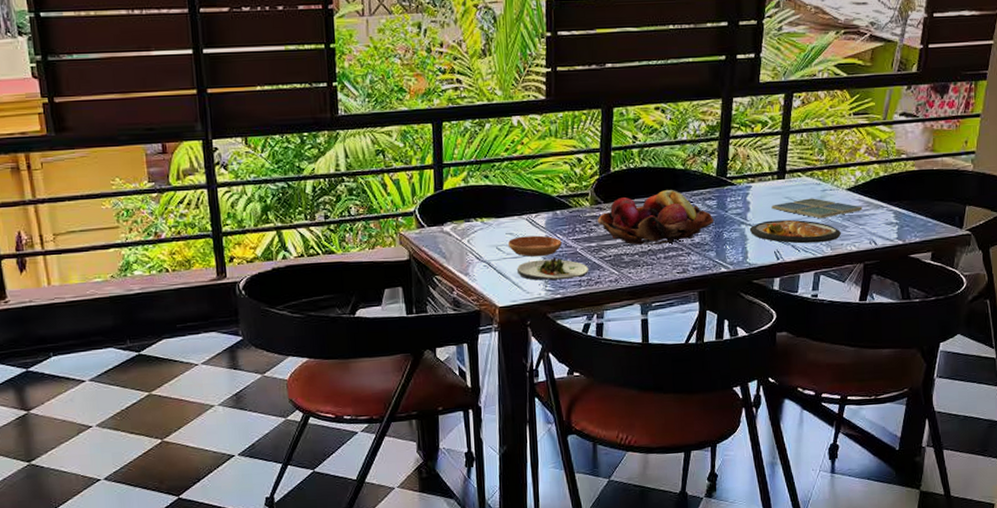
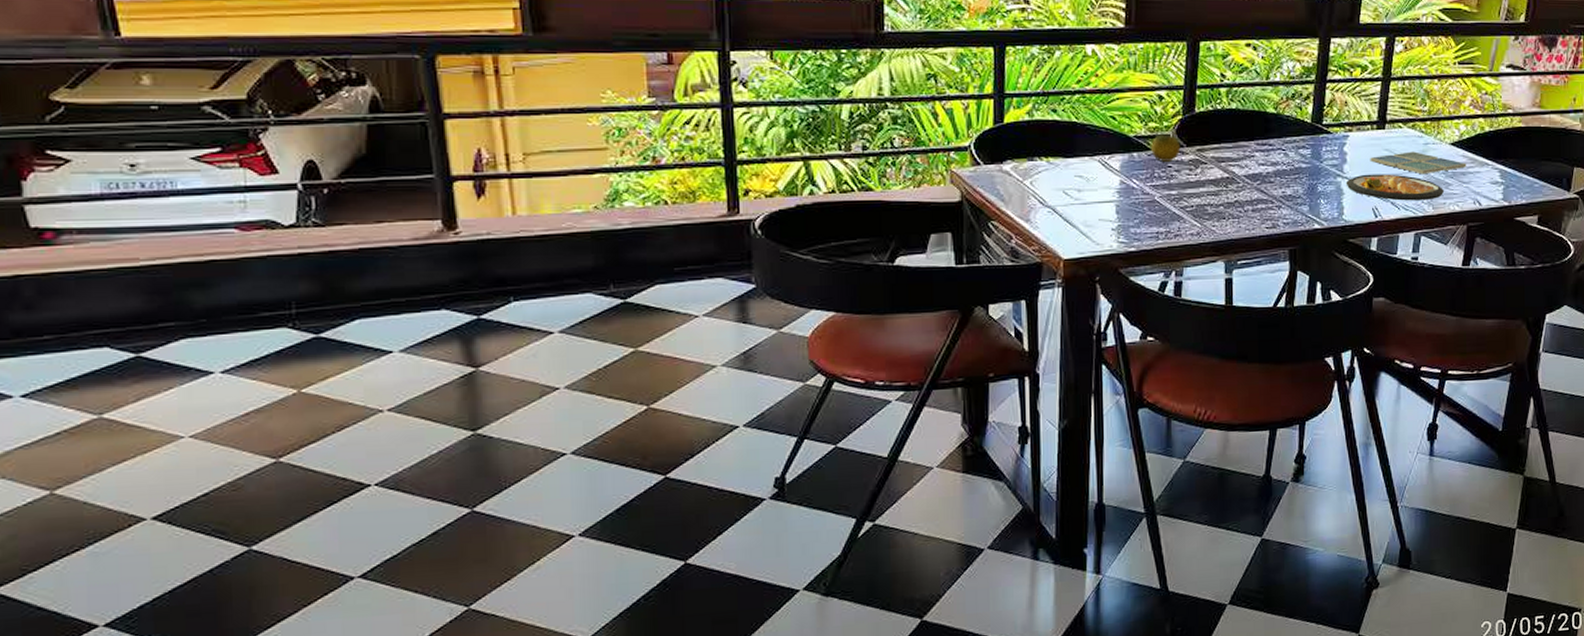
saucer: present [508,235,562,257] -> none [1077,180,1138,203]
salad plate: present [516,257,588,281] -> none [1085,205,1167,232]
fruit: none [572,192,599,218] -> present [1151,133,1181,162]
fruit basket: present [597,190,715,245] -> none [1178,136,1308,196]

